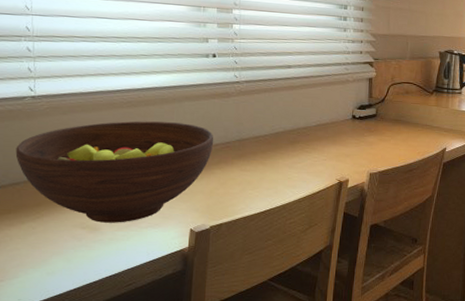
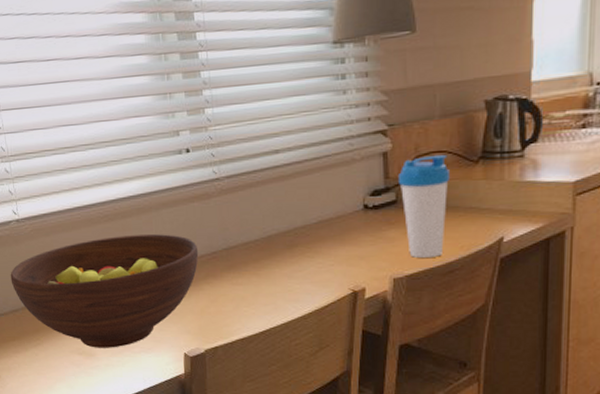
water bottle: none [379,85,414,159] -> present [399,154,449,258]

